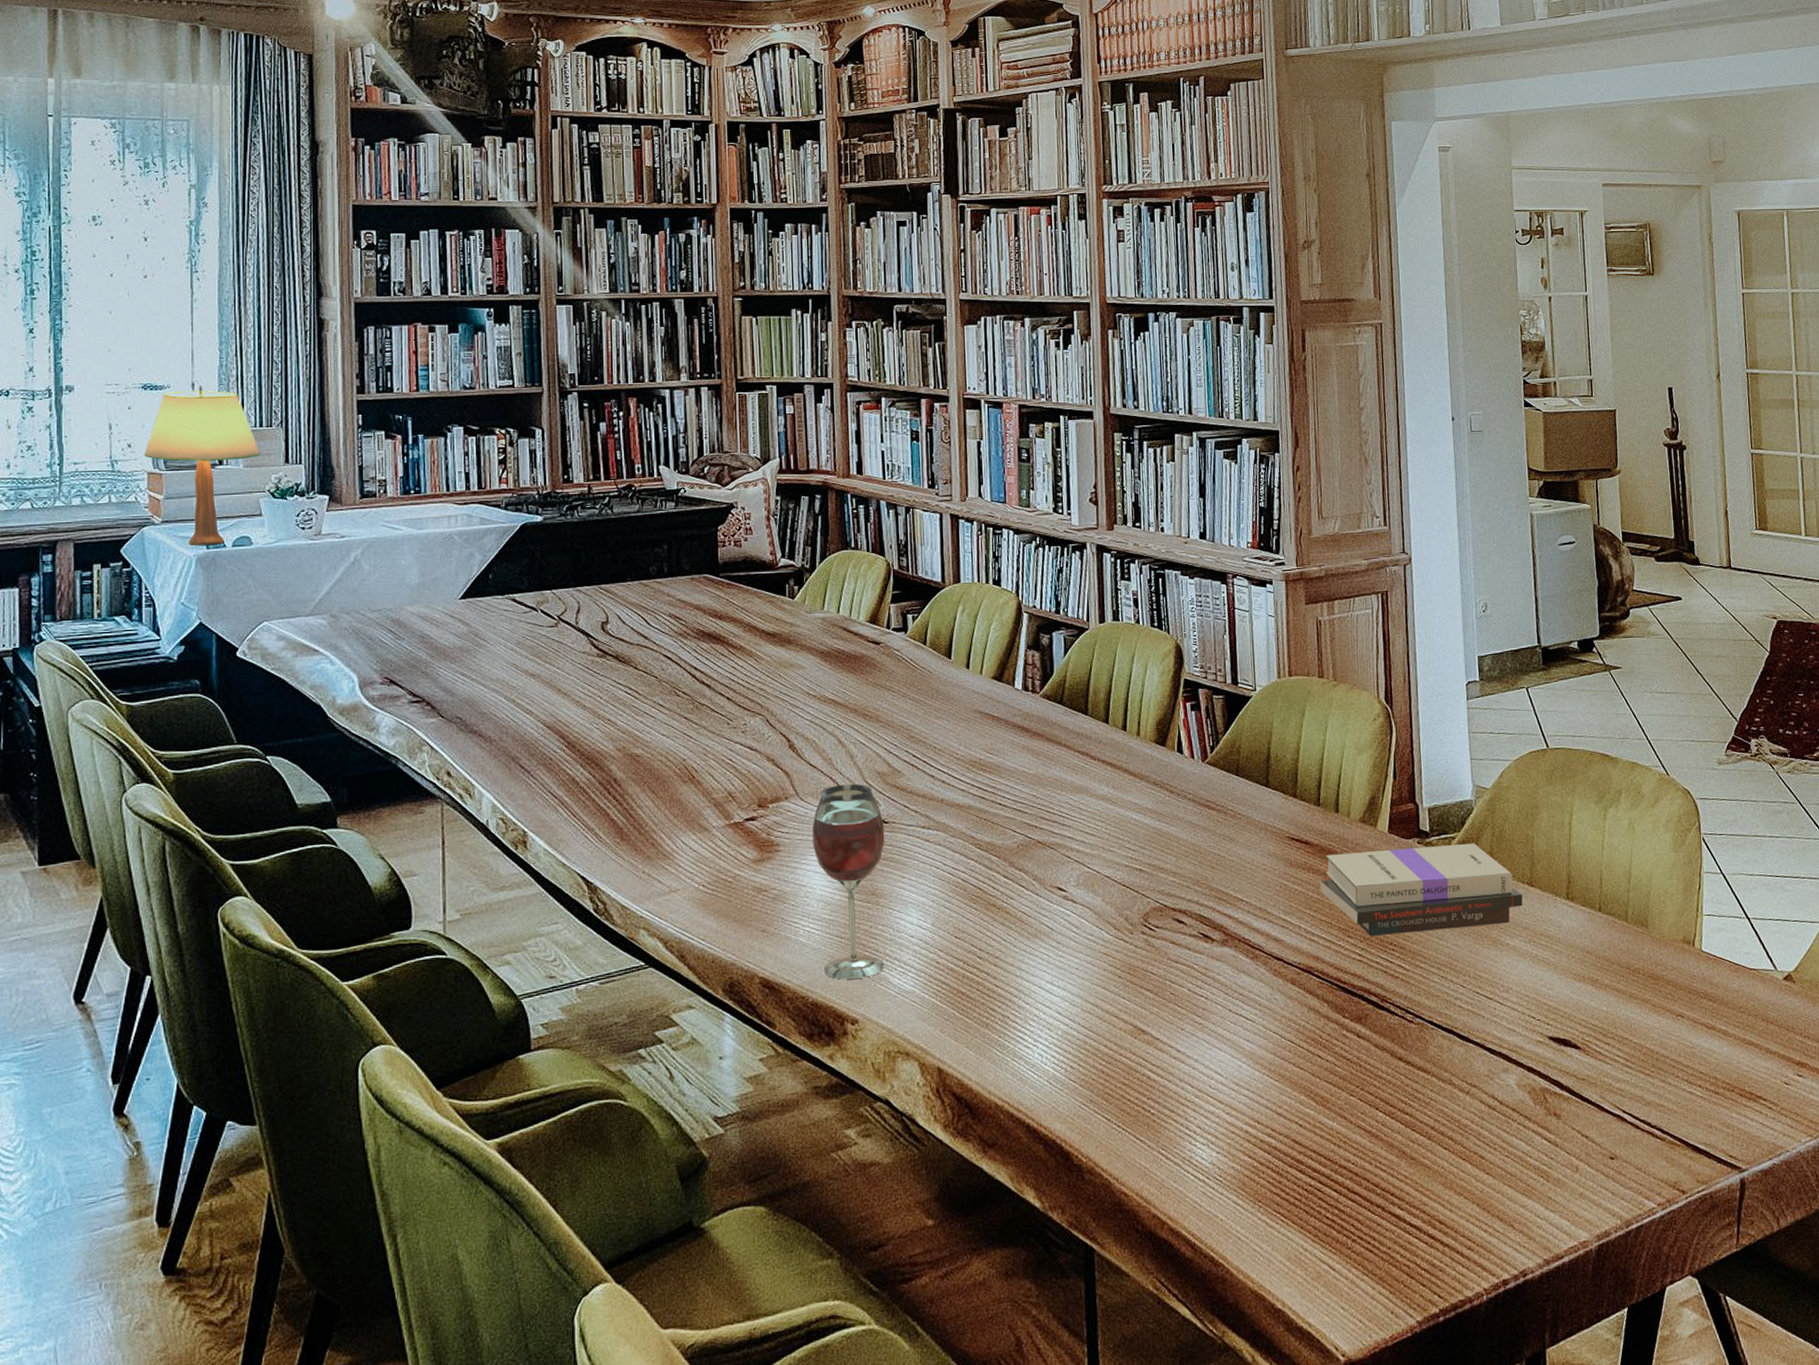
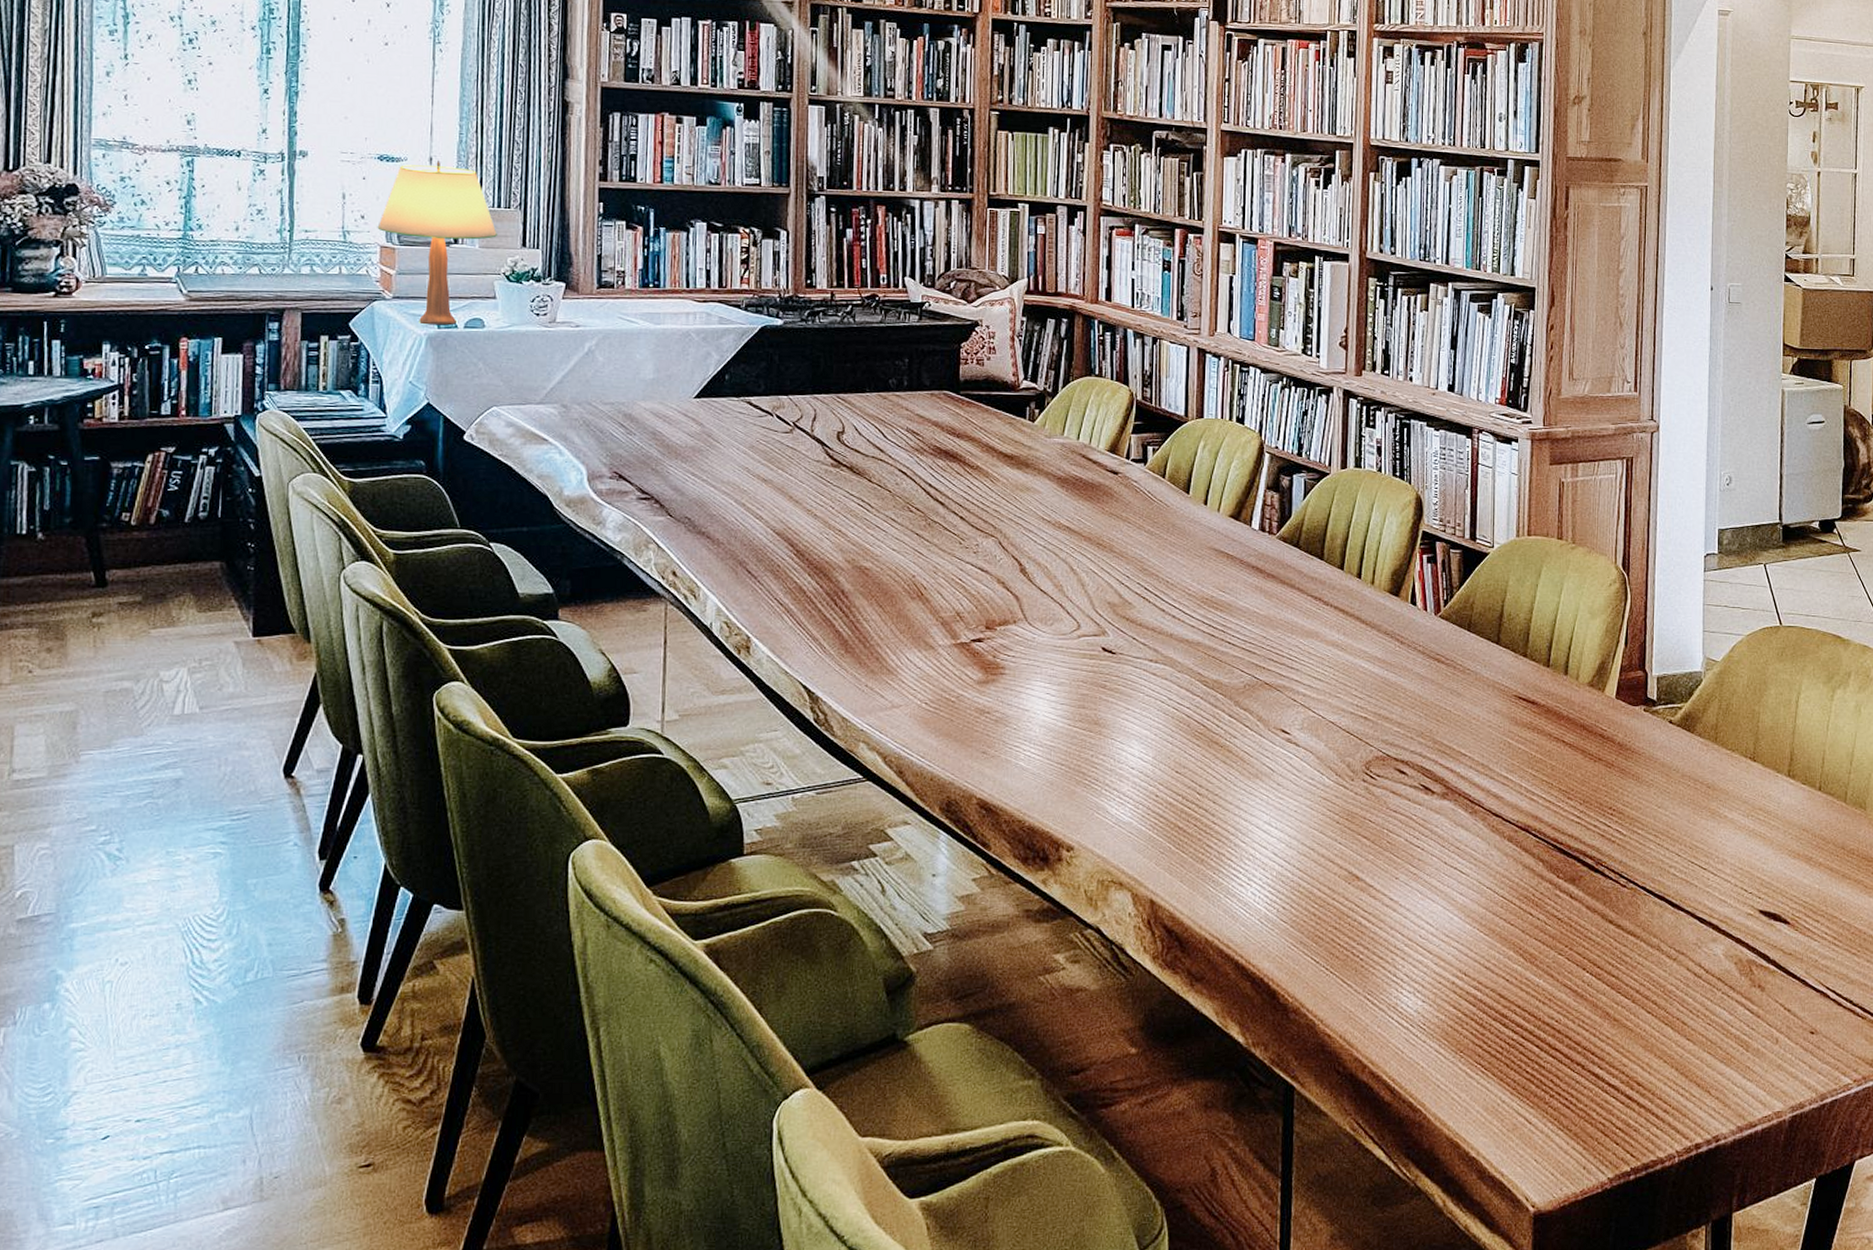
wineglass: present [812,783,885,980] -> none [1038,612,1112,806]
books: present [1320,842,1523,936] -> none [1543,714,1744,799]

